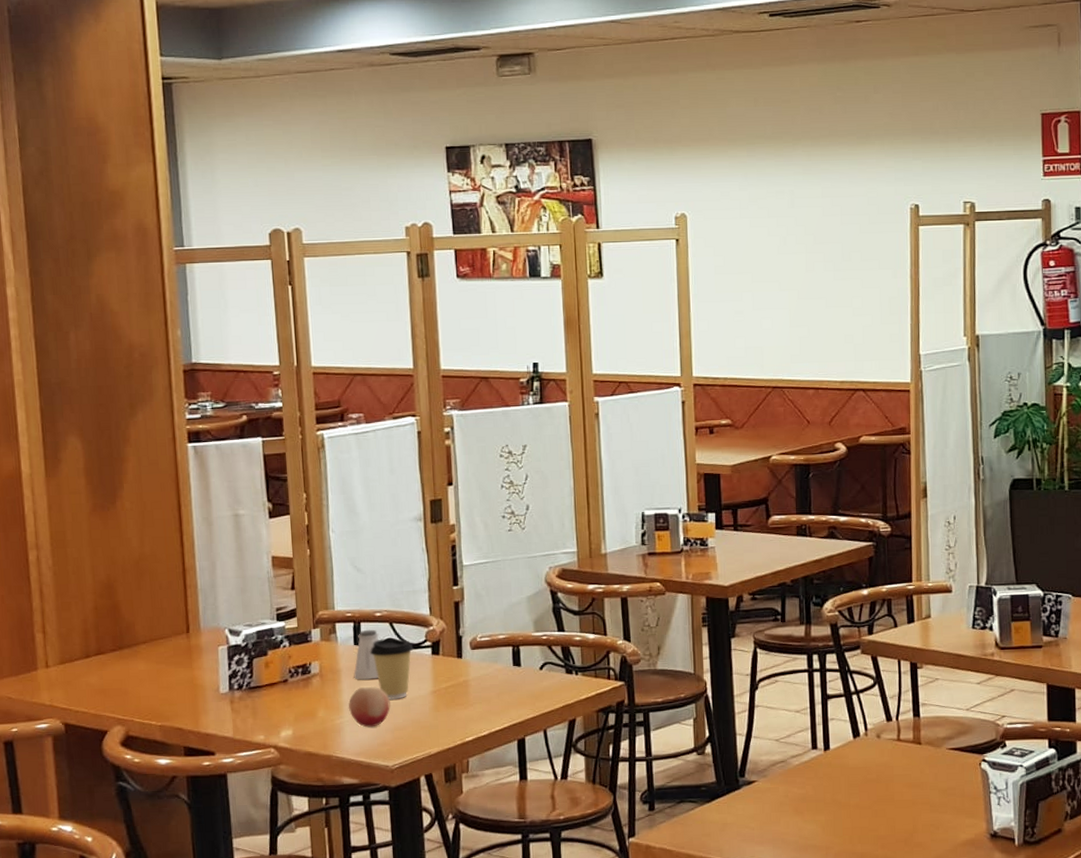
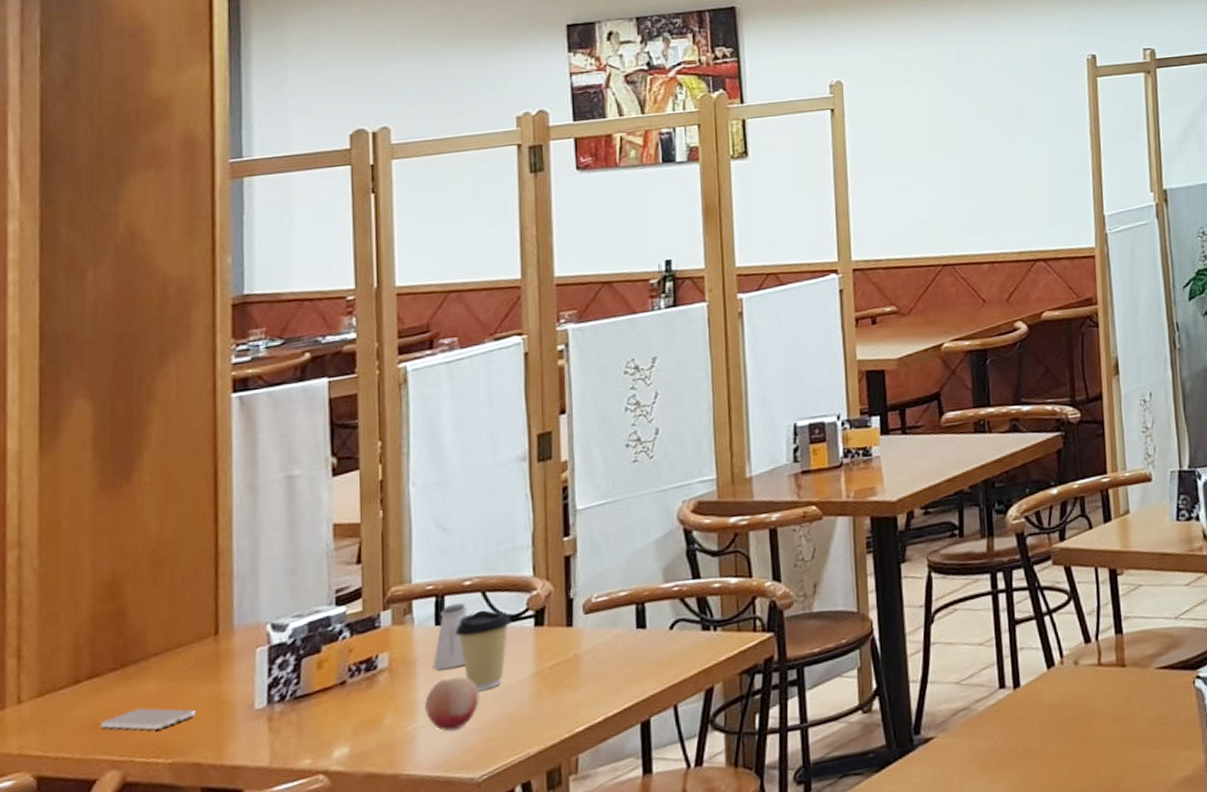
smartphone: none [107,682,176,699] -> present [101,708,195,730]

